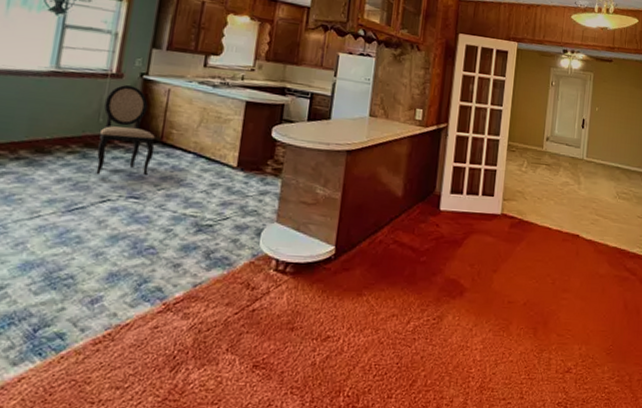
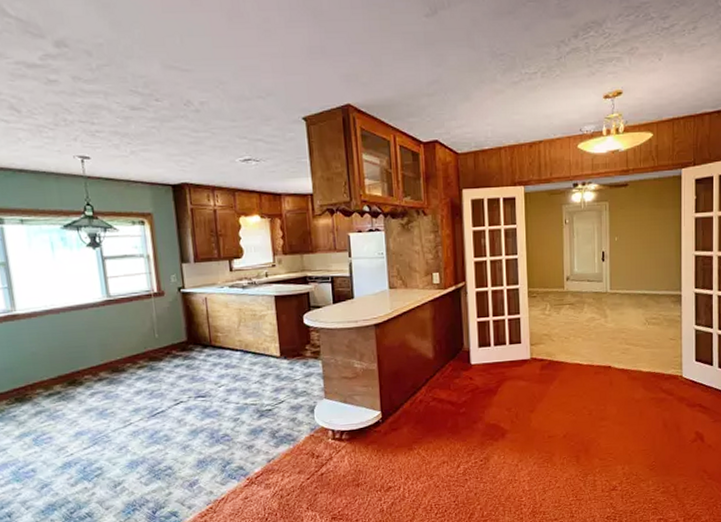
dining chair: present [96,85,155,176] -> none [154,301,208,383]

